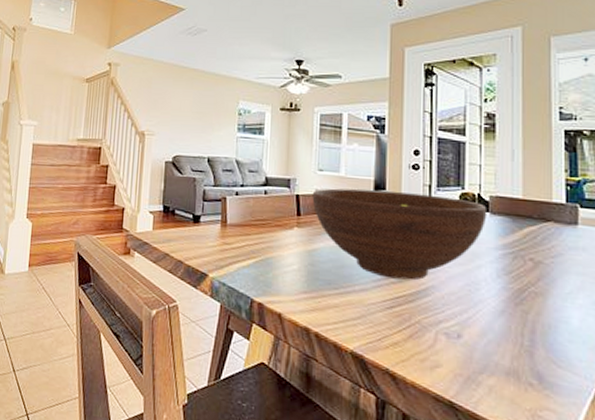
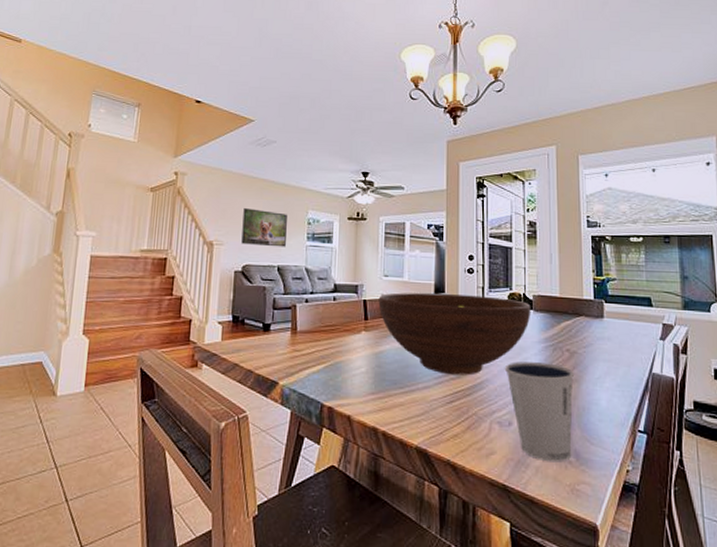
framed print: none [172,99,218,138] -> present [241,208,287,247]
dixie cup: none [453,268,538,384] -> present [504,362,574,463]

